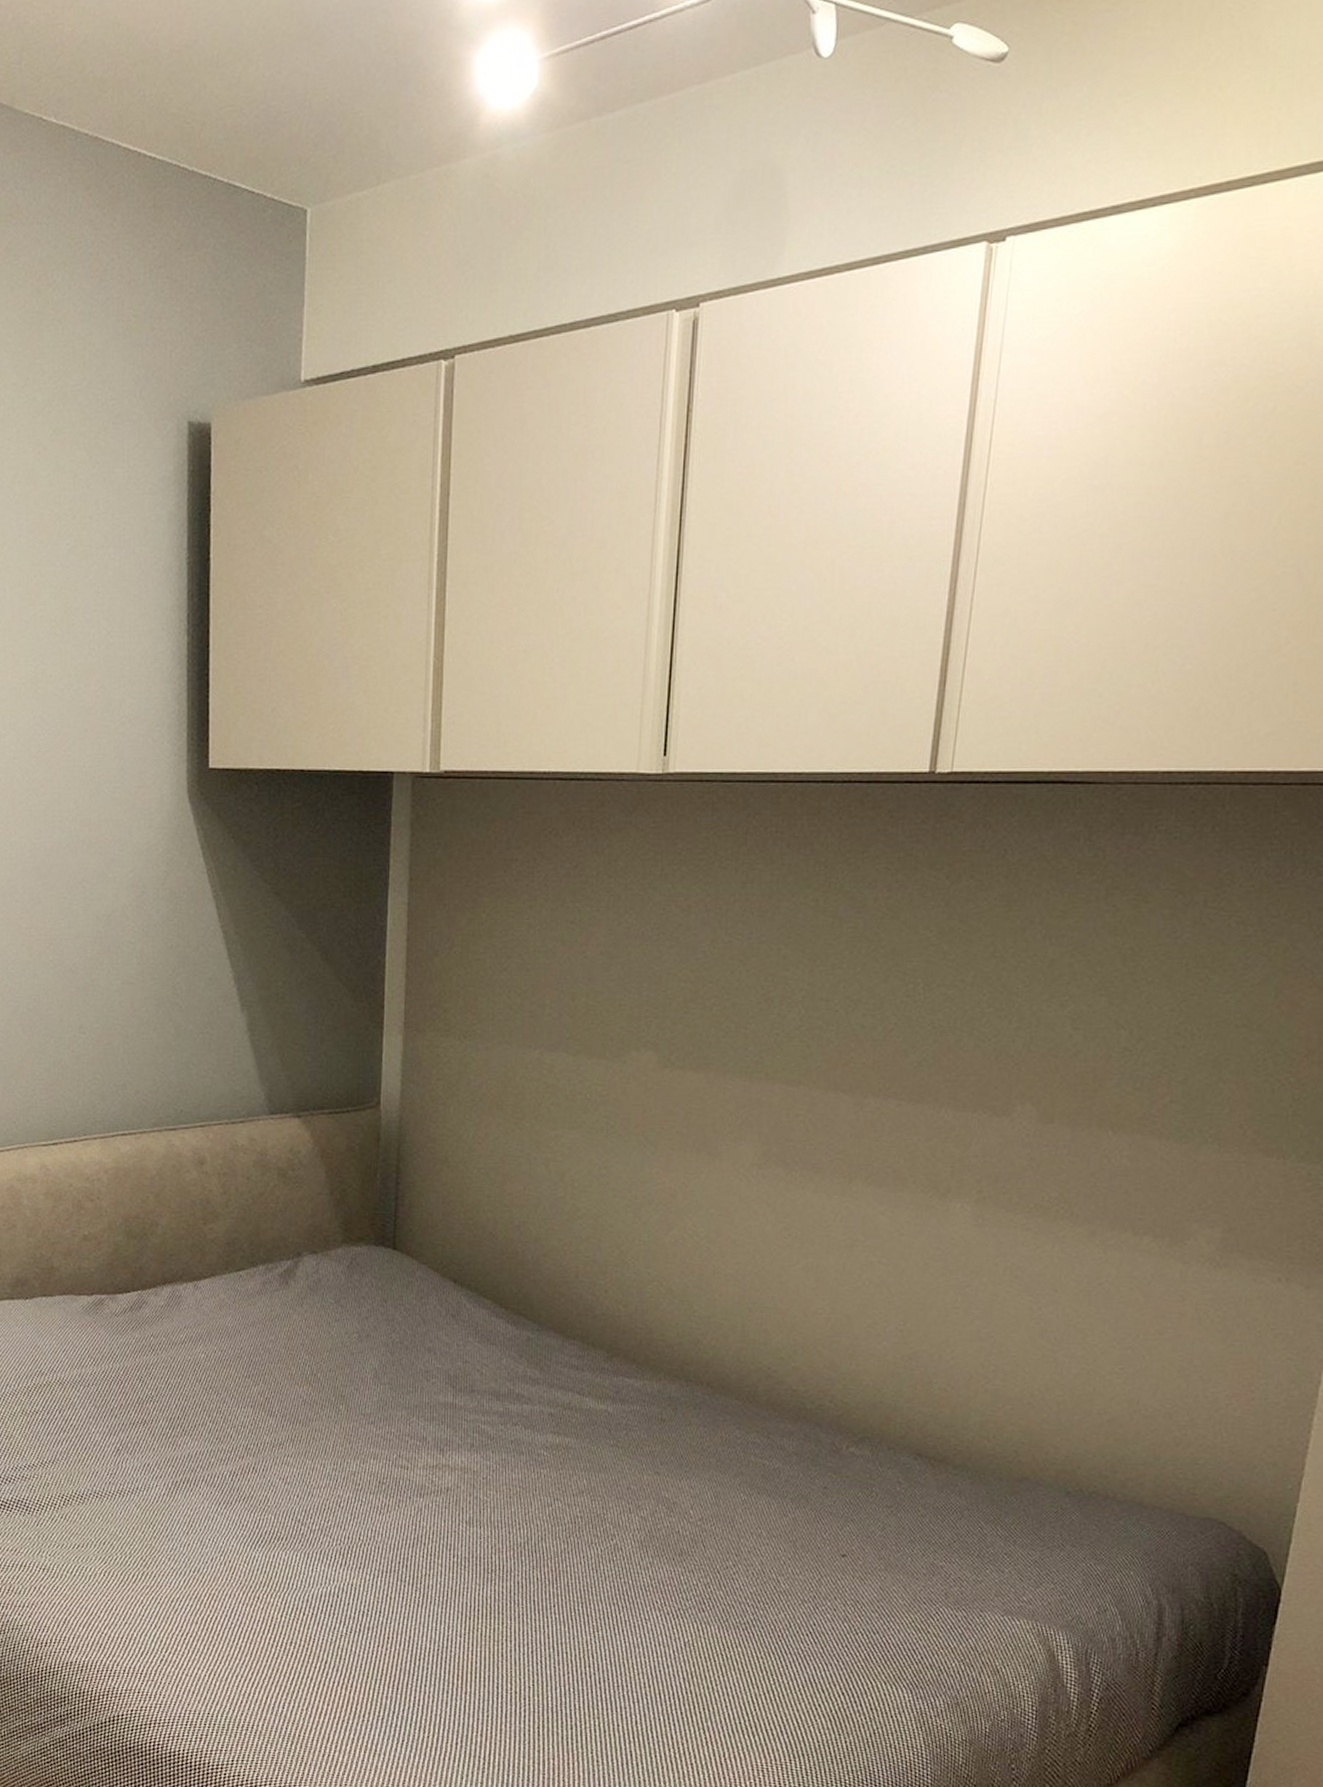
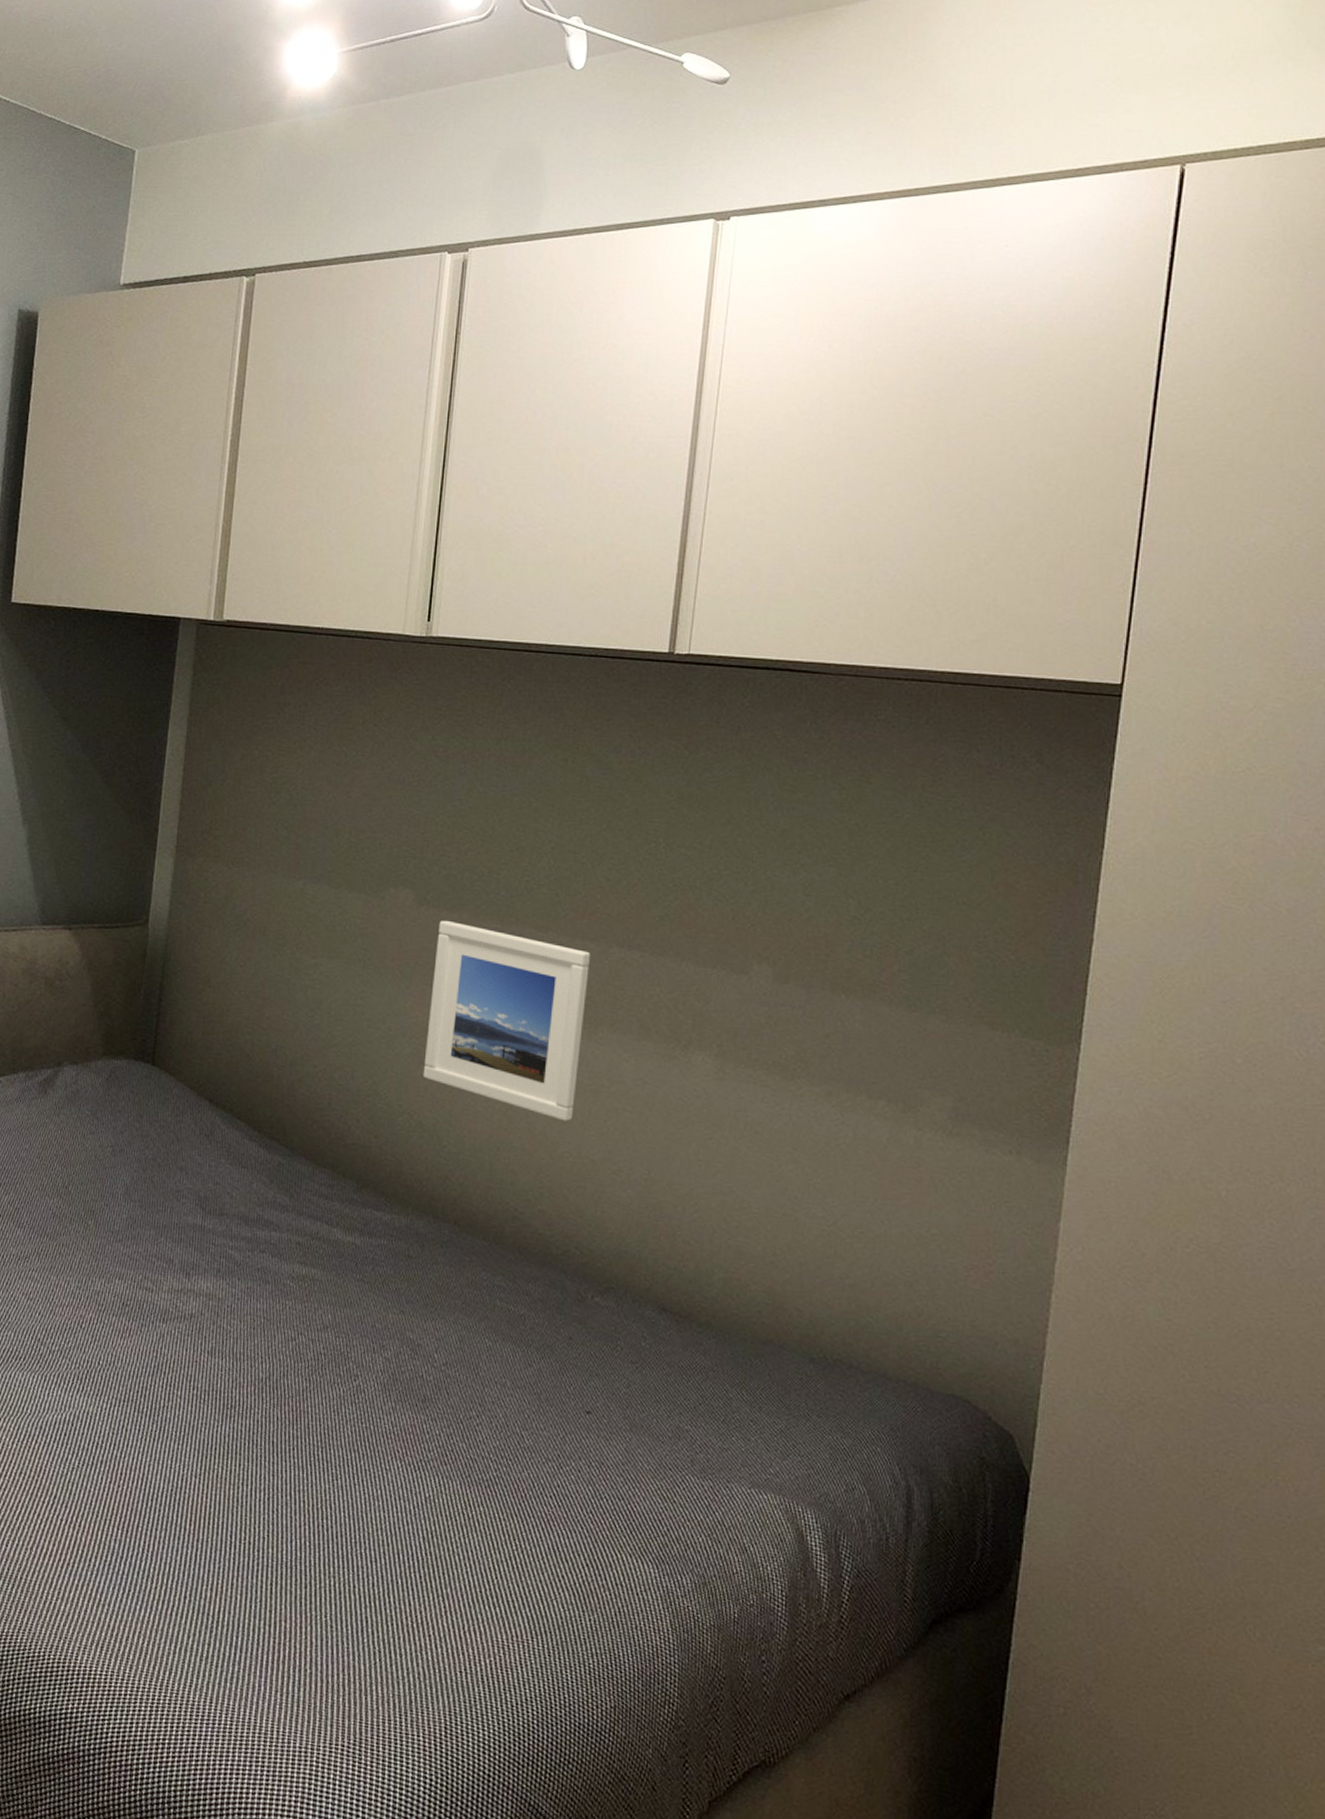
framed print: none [671,1081,844,1278] -> present [423,920,590,1121]

